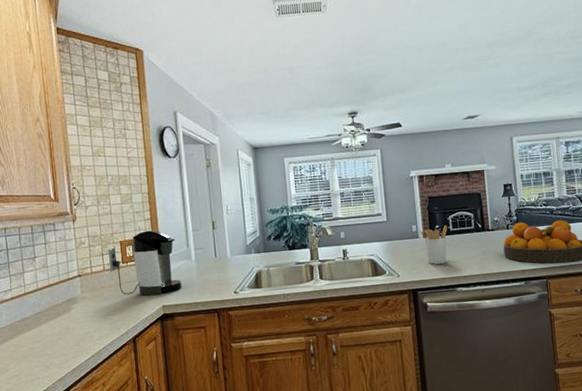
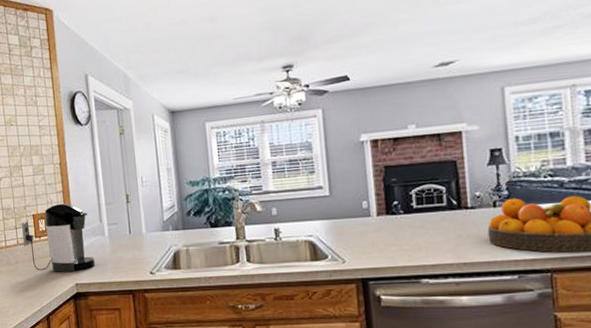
utensil holder: present [420,225,448,265] -> none [373,201,410,249]

